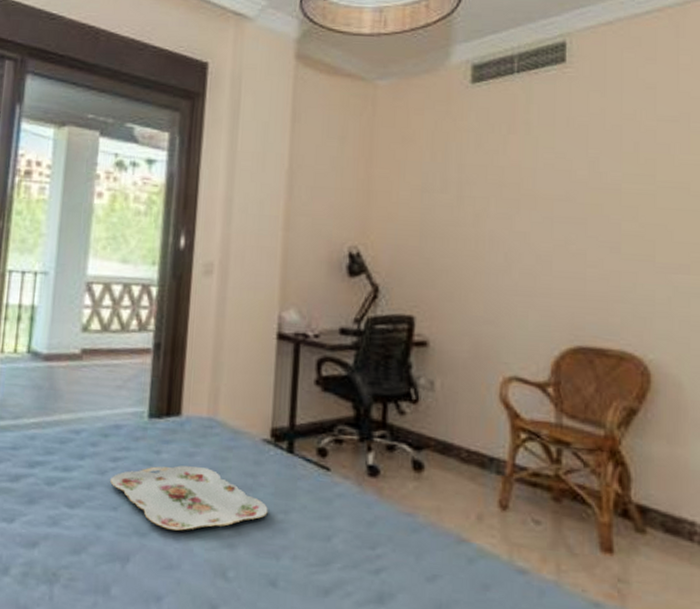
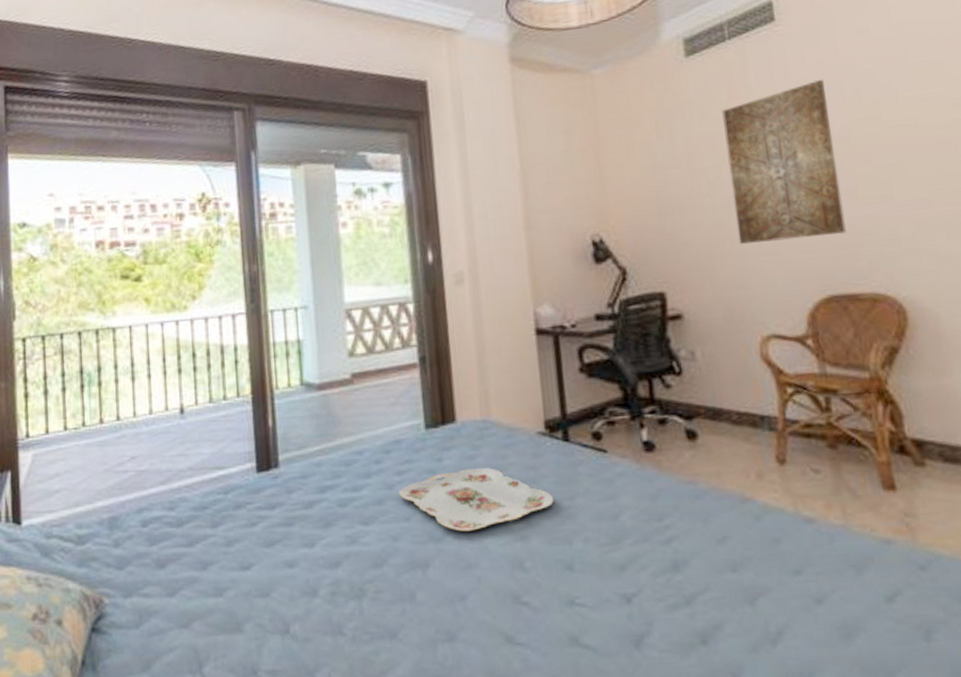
wall art: none [496,128,605,287] -> present [722,79,846,244]

